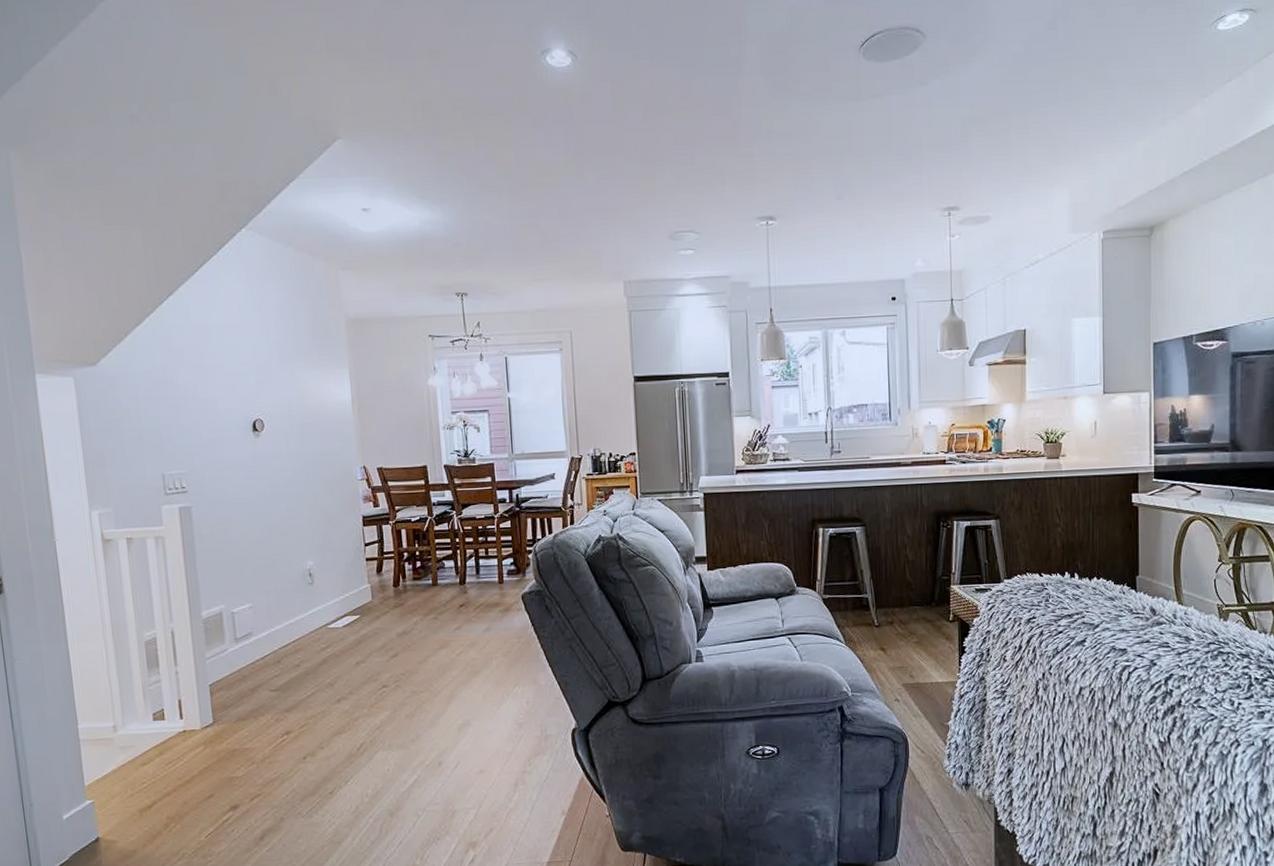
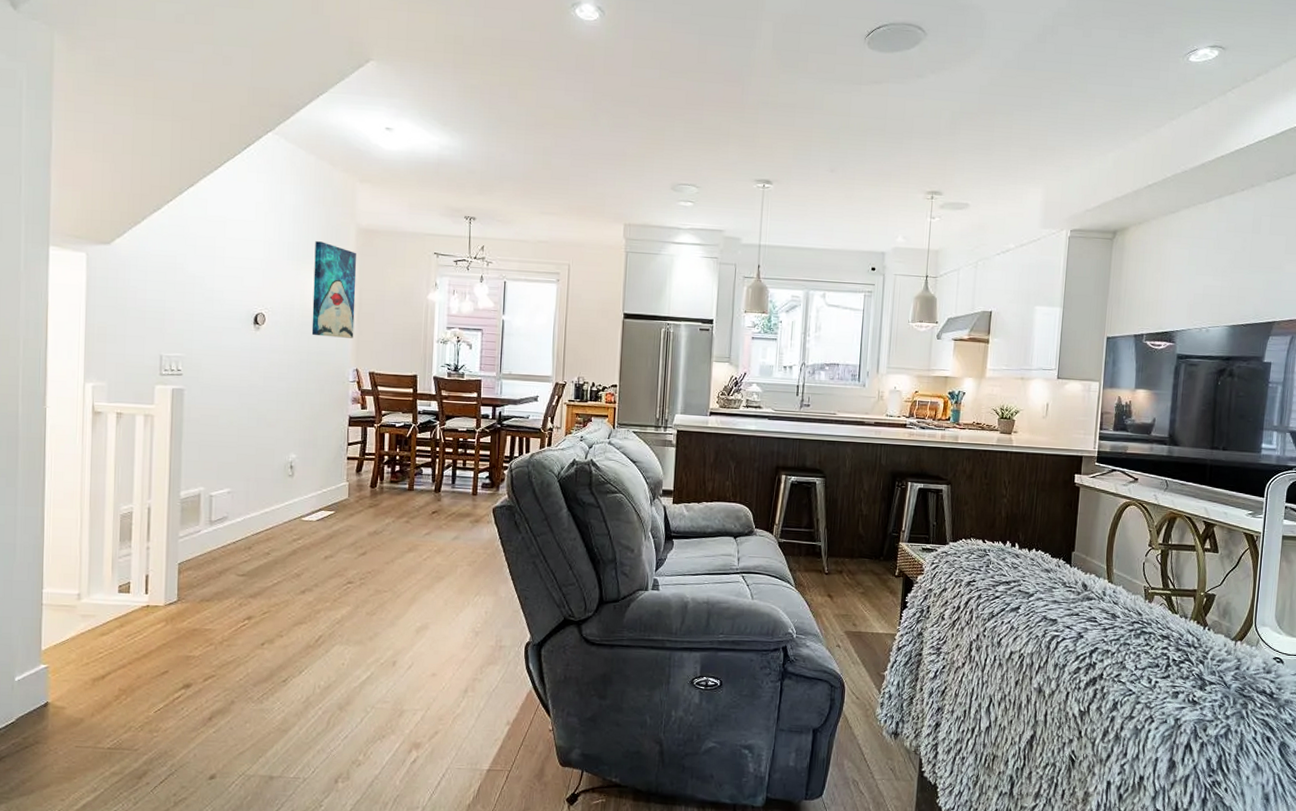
wall art: none [304,337,357,437] -> present [311,241,357,338]

